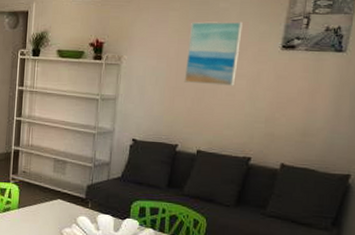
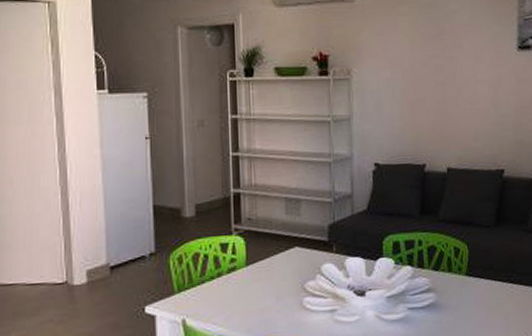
wall art: present [184,21,243,86] -> none [422,23,477,94]

